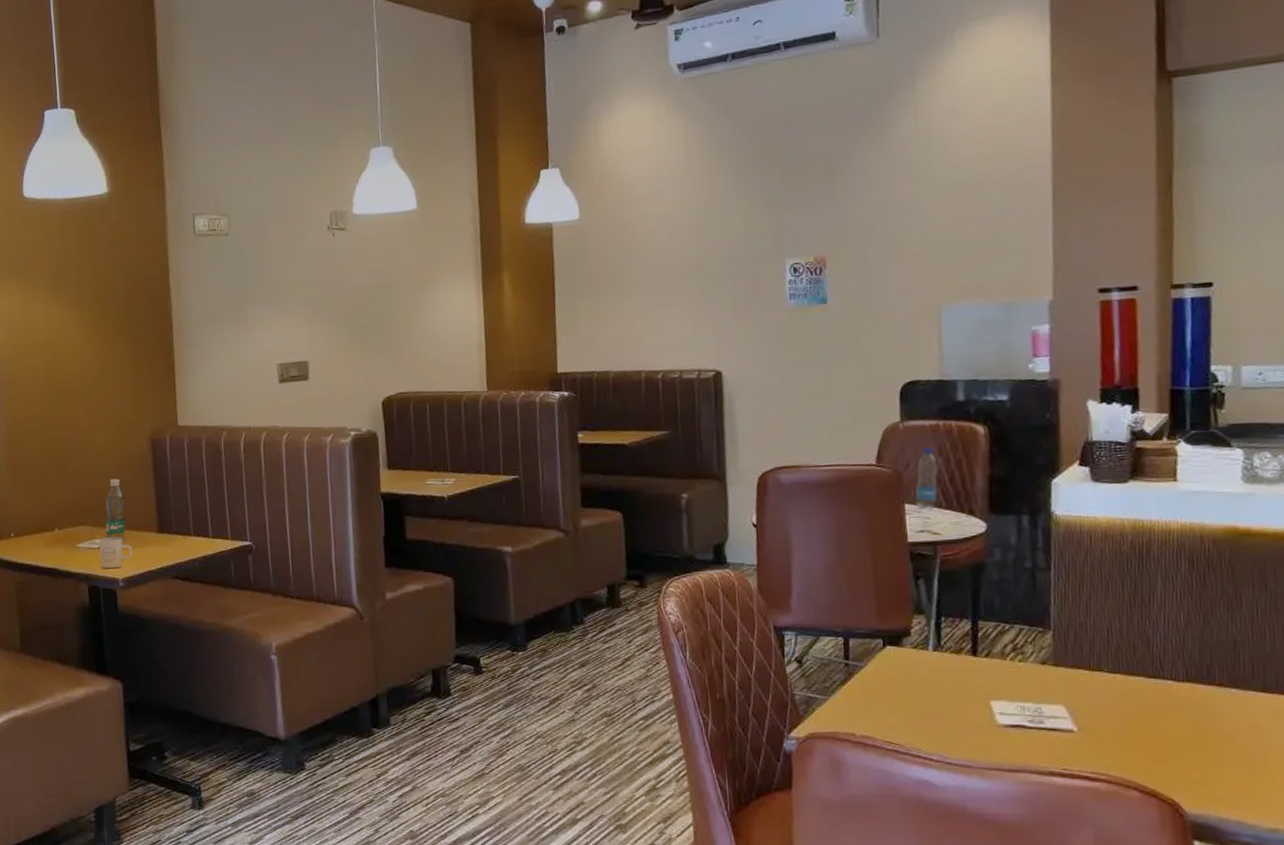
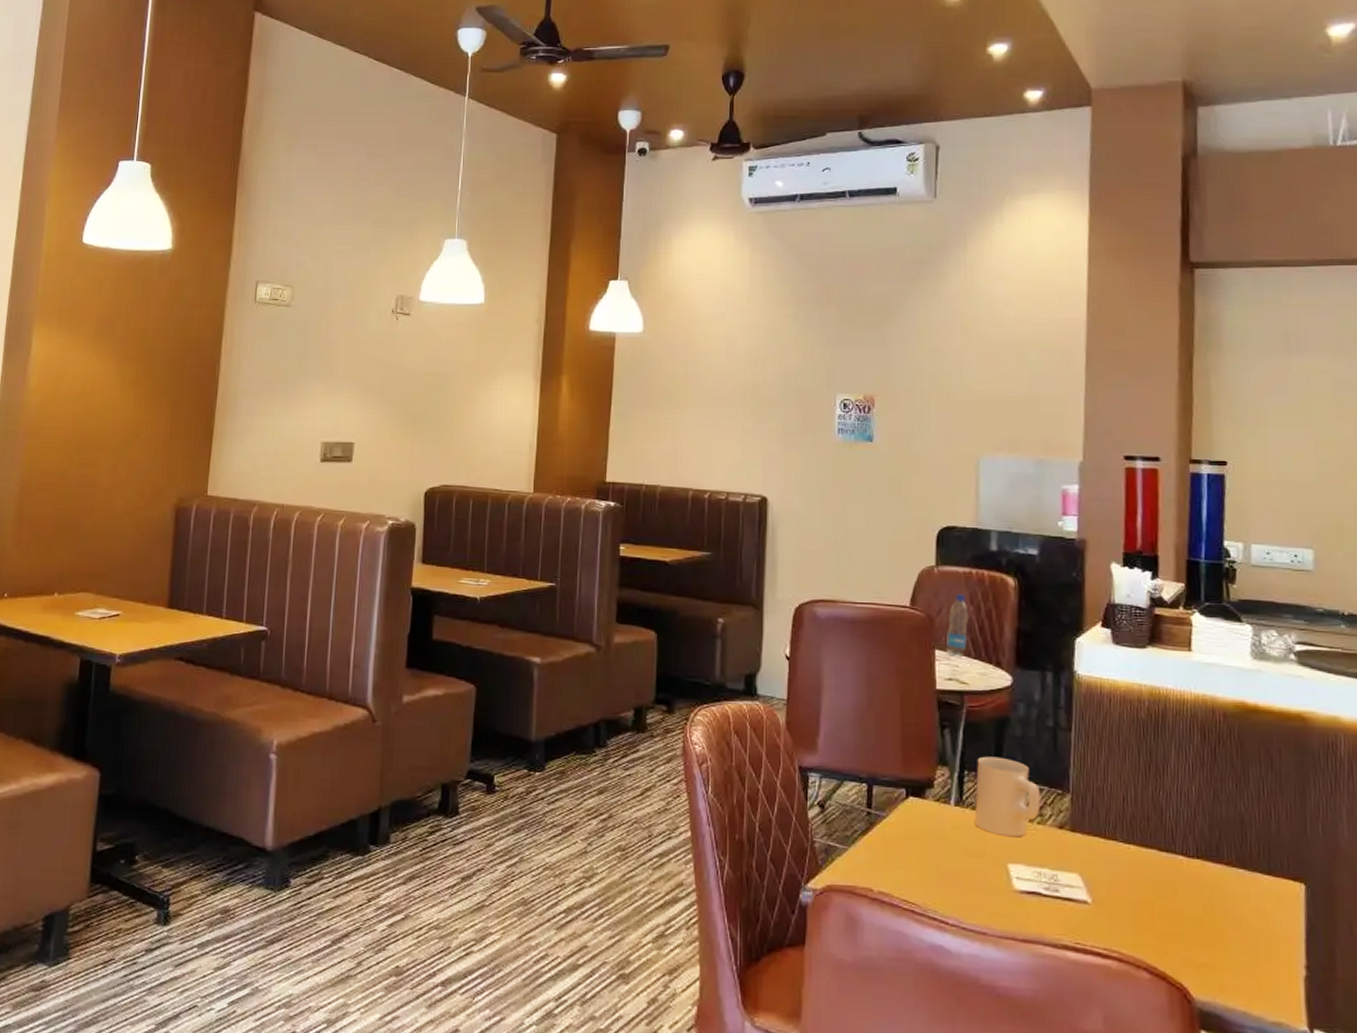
mug: present [99,537,133,569] -> none [98,608,137,643]
bottle: present [105,478,126,543] -> none [109,544,138,615]
cup: none [953,601,1022,676] -> present [974,756,1041,838]

